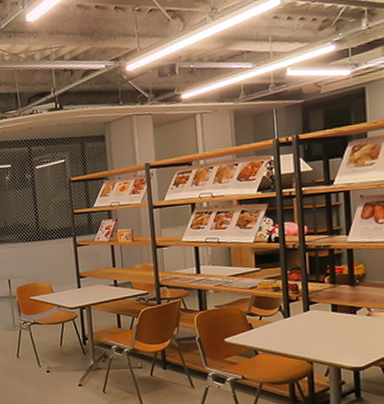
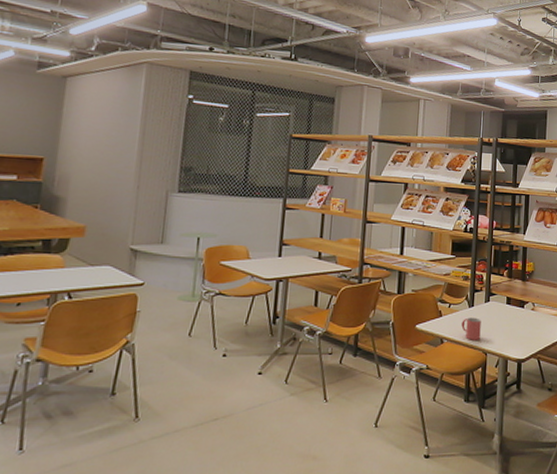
mug: none [277,327,302,350] -> present [461,317,481,340]

